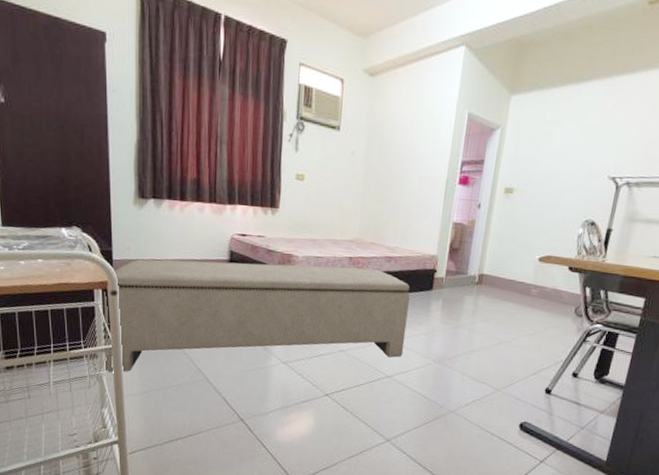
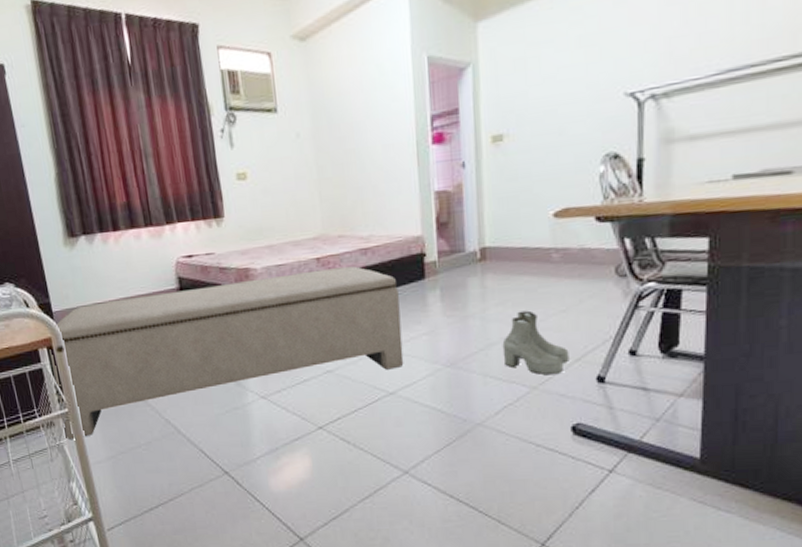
boots: none [480,329,529,382] -> present [502,310,569,375]

